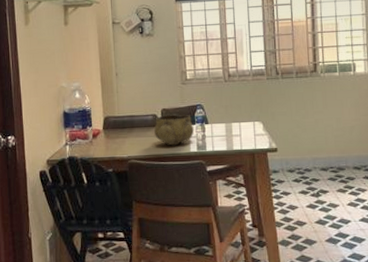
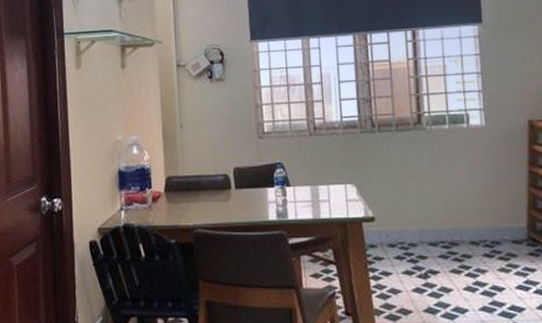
decorative bowl: present [154,114,194,146] -> none [225,175,273,213]

